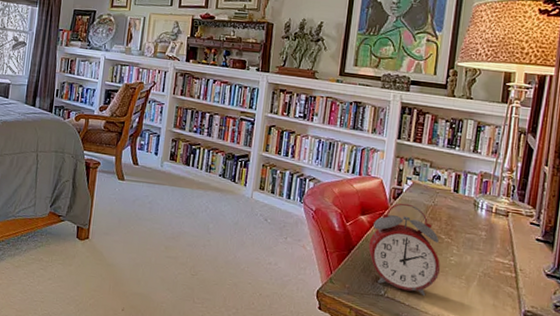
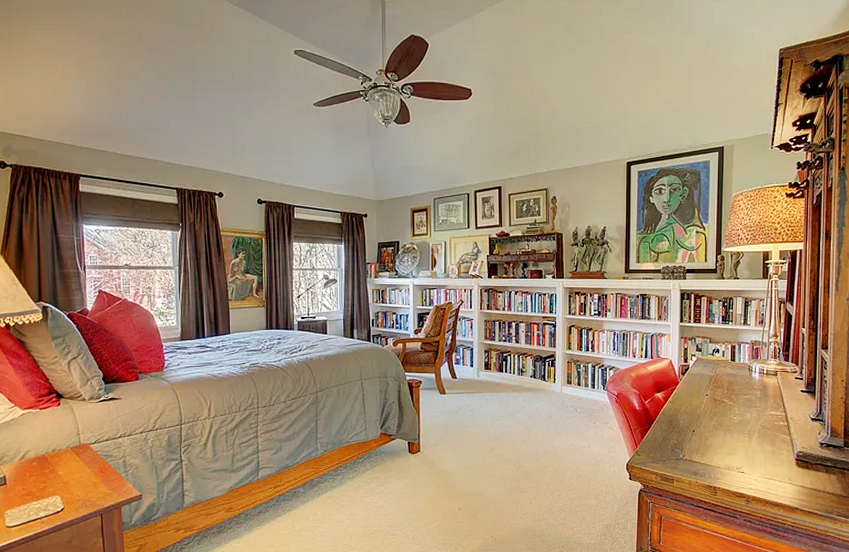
alarm clock: present [368,203,440,296] -> none [666,377,726,453]

